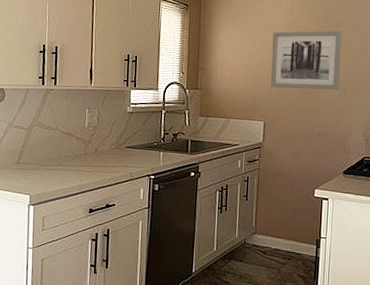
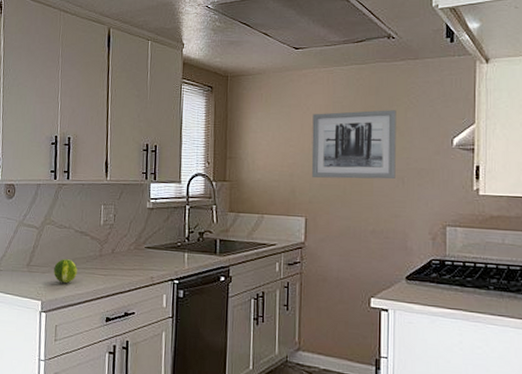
fruit: none [41,157,64,180] -> present [54,259,77,284]

